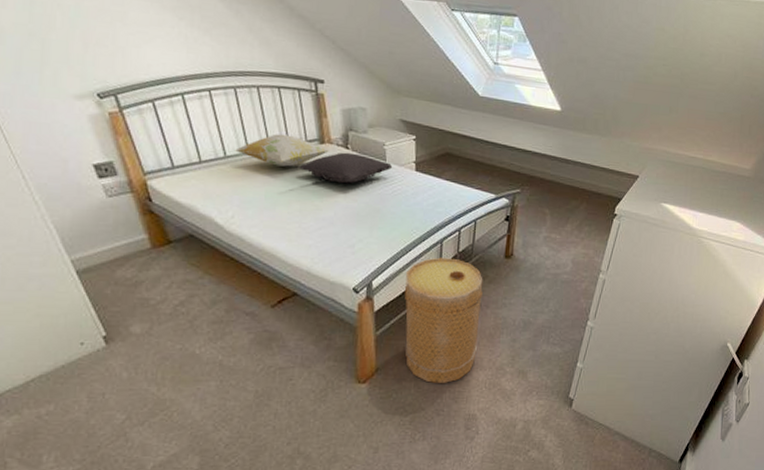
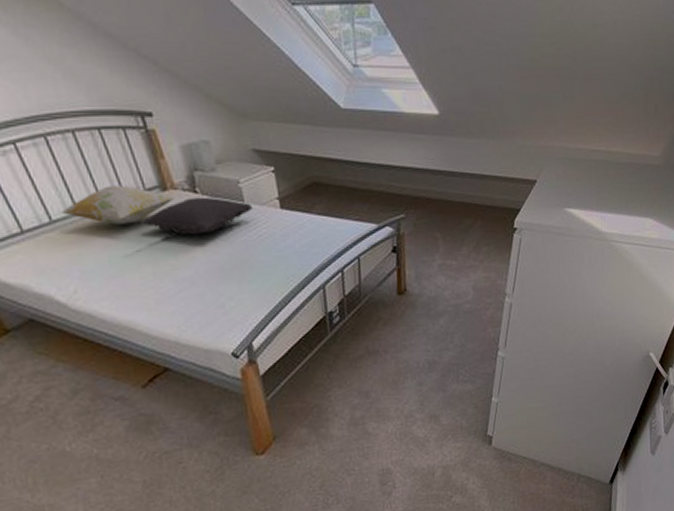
basket: present [404,257,483,383] -> none [289,303,382,443]

